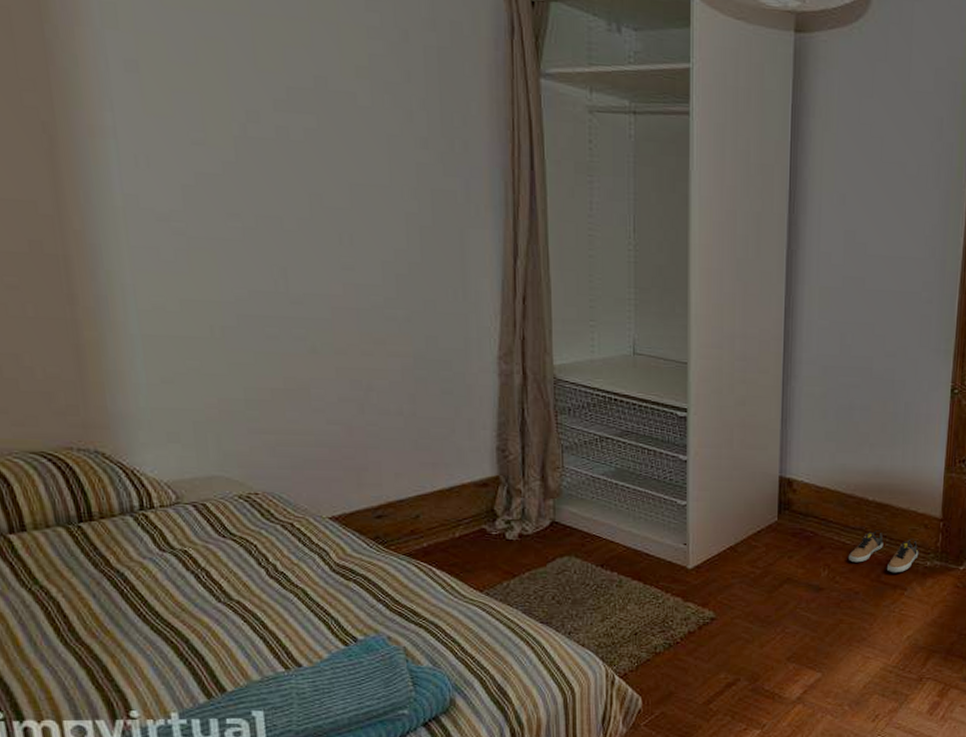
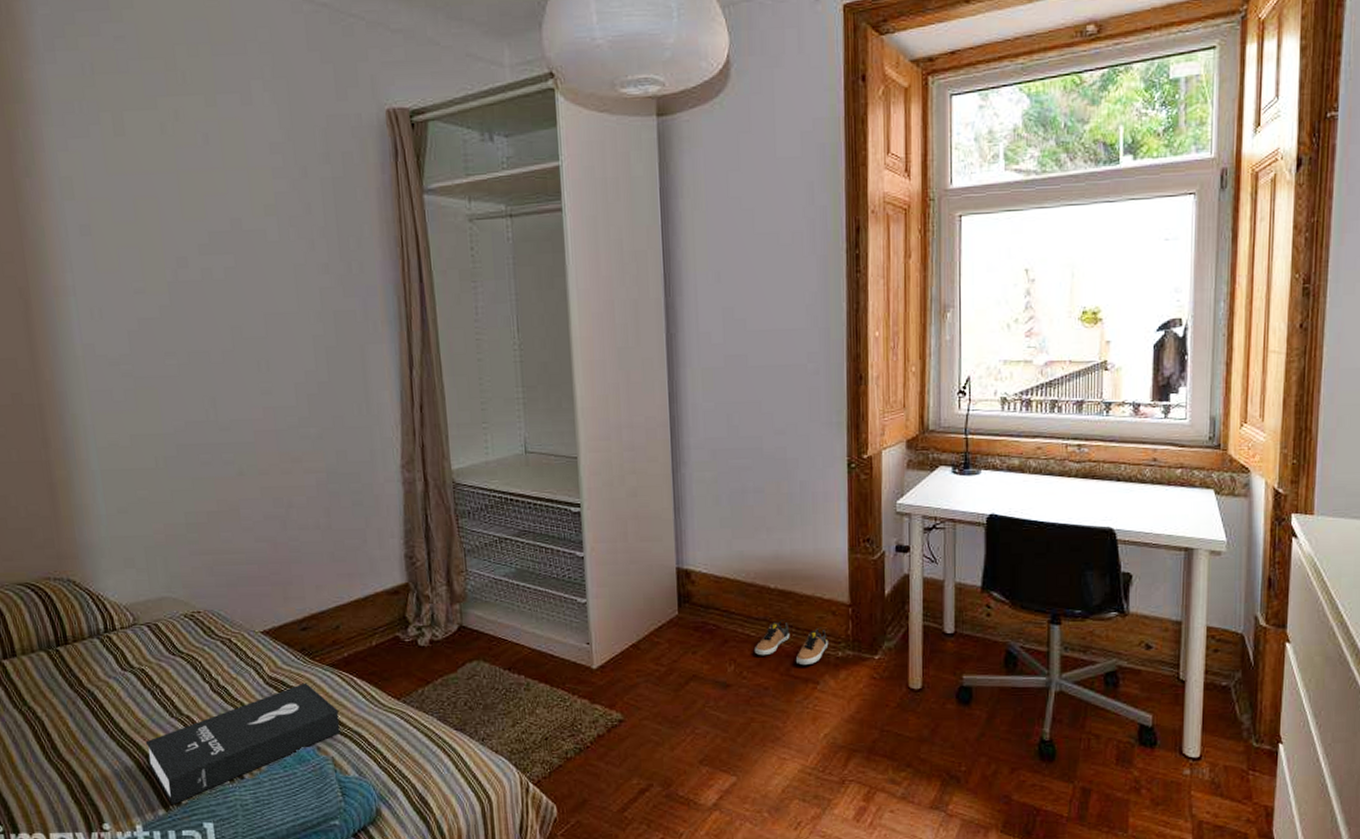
booklet: none [185,571,415,693] -> present [145,682,340,805]

